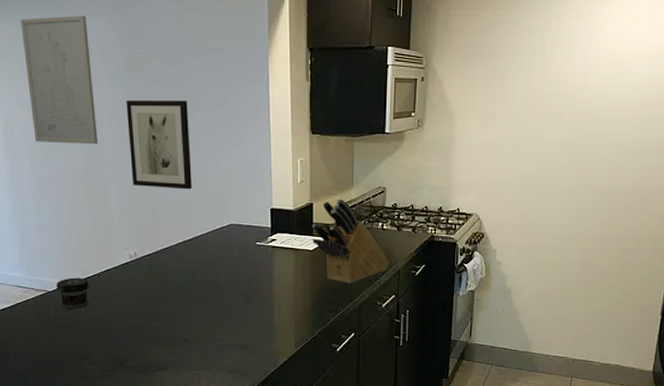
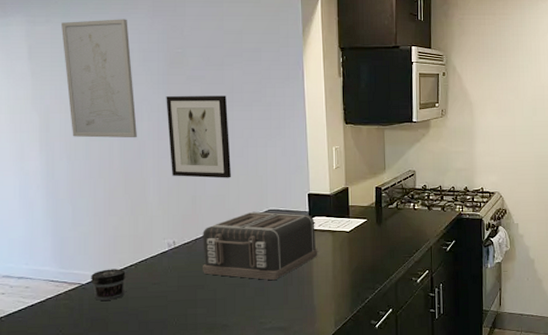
toaster: none [163,225,279,298] -> present [203,211,318,281]
knife block: present [311,198,390,284] -> none [347,182,422,262]

